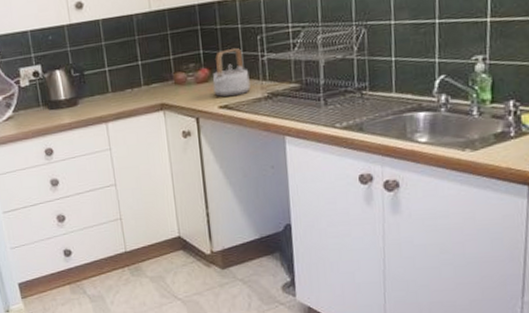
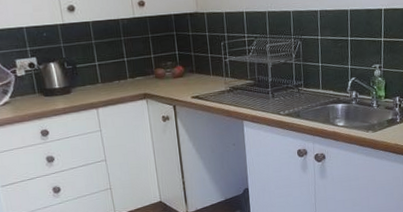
teapot: present [212,48,251,97] -> none [186,51,216,90]

